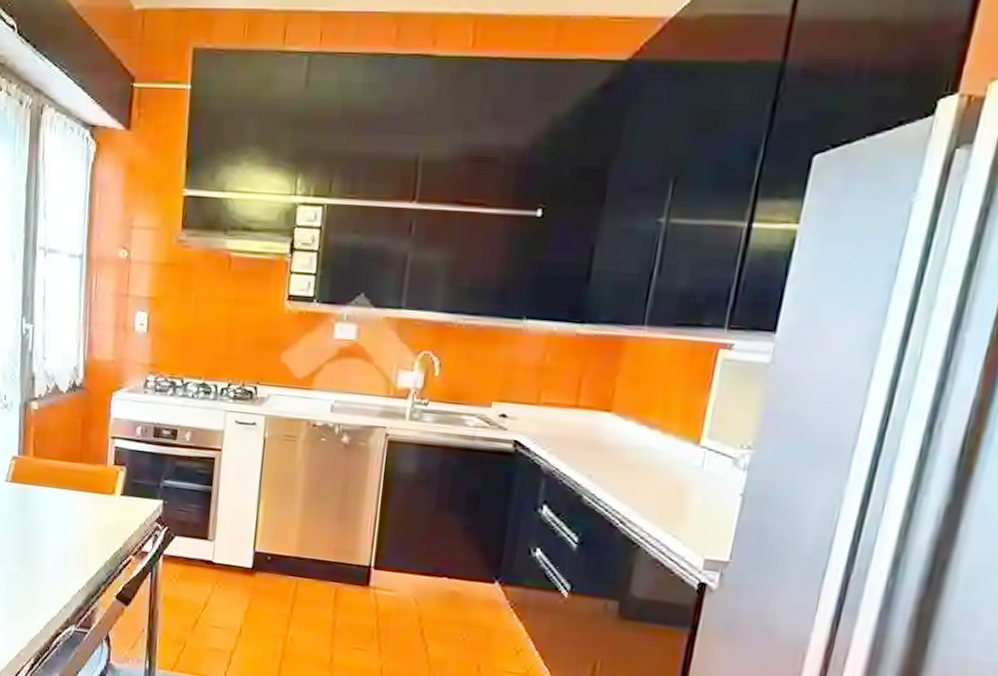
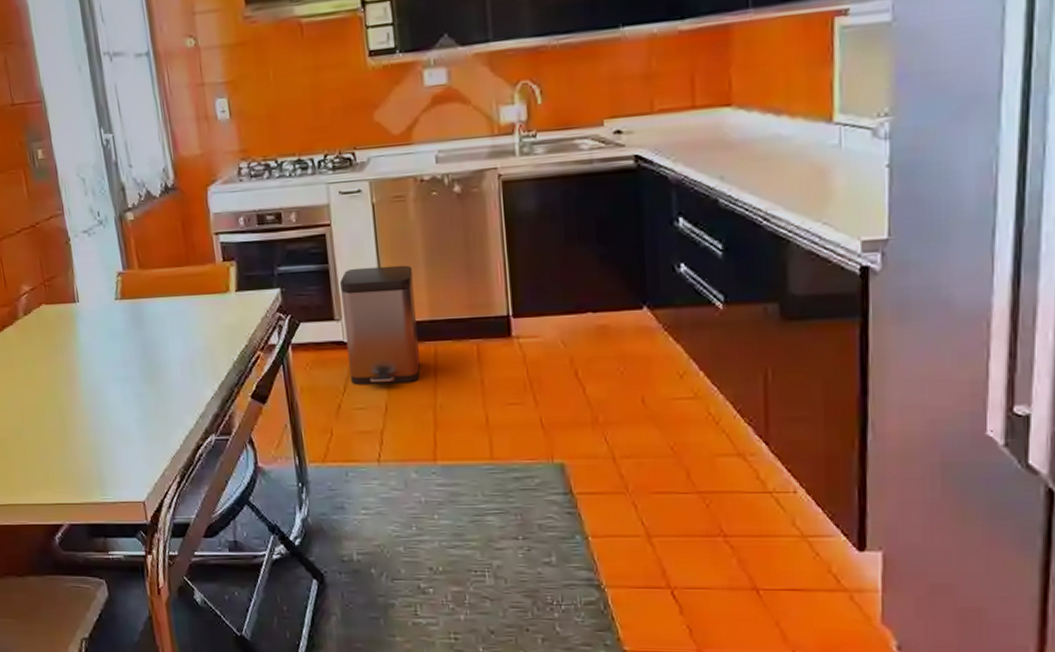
pedal bin: none [212,494,290,612] -> present [340,265,421,385]

